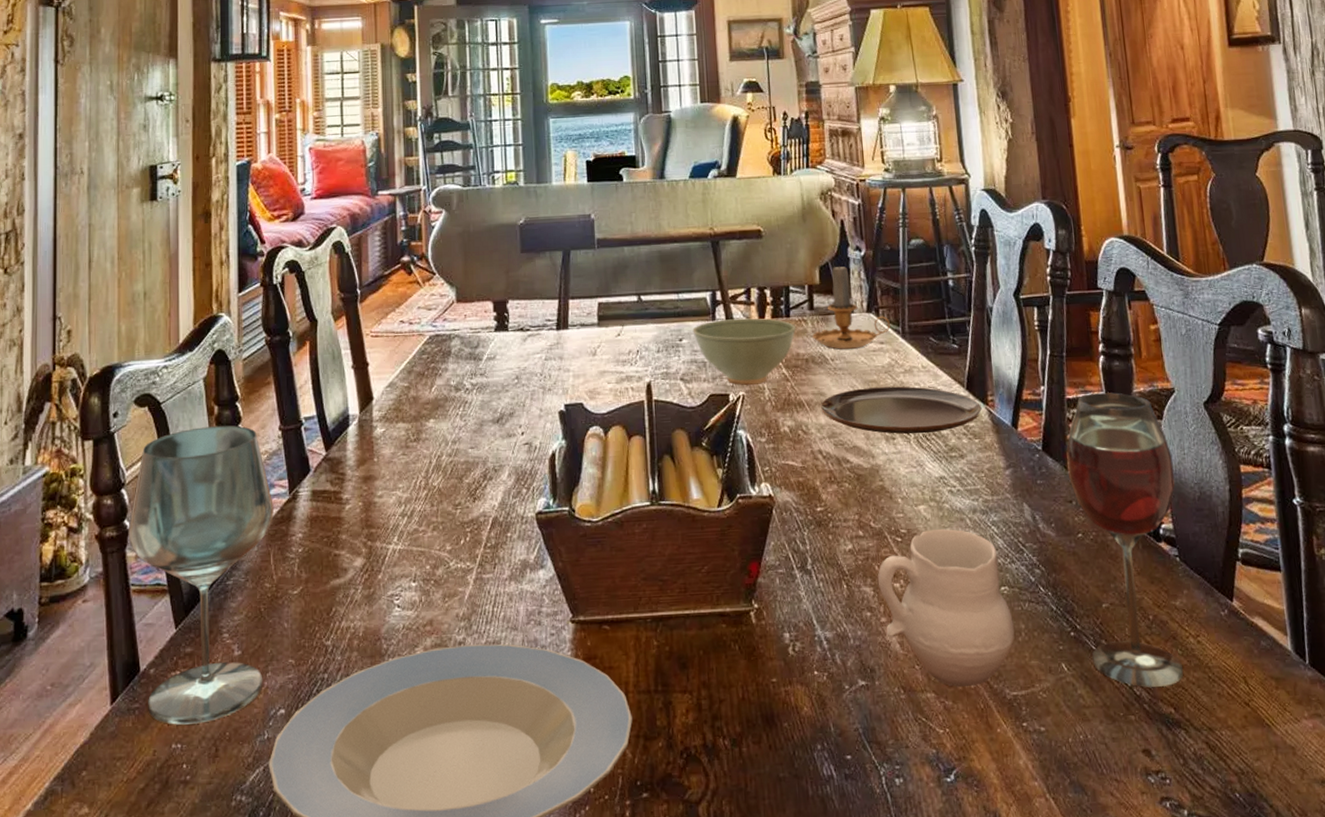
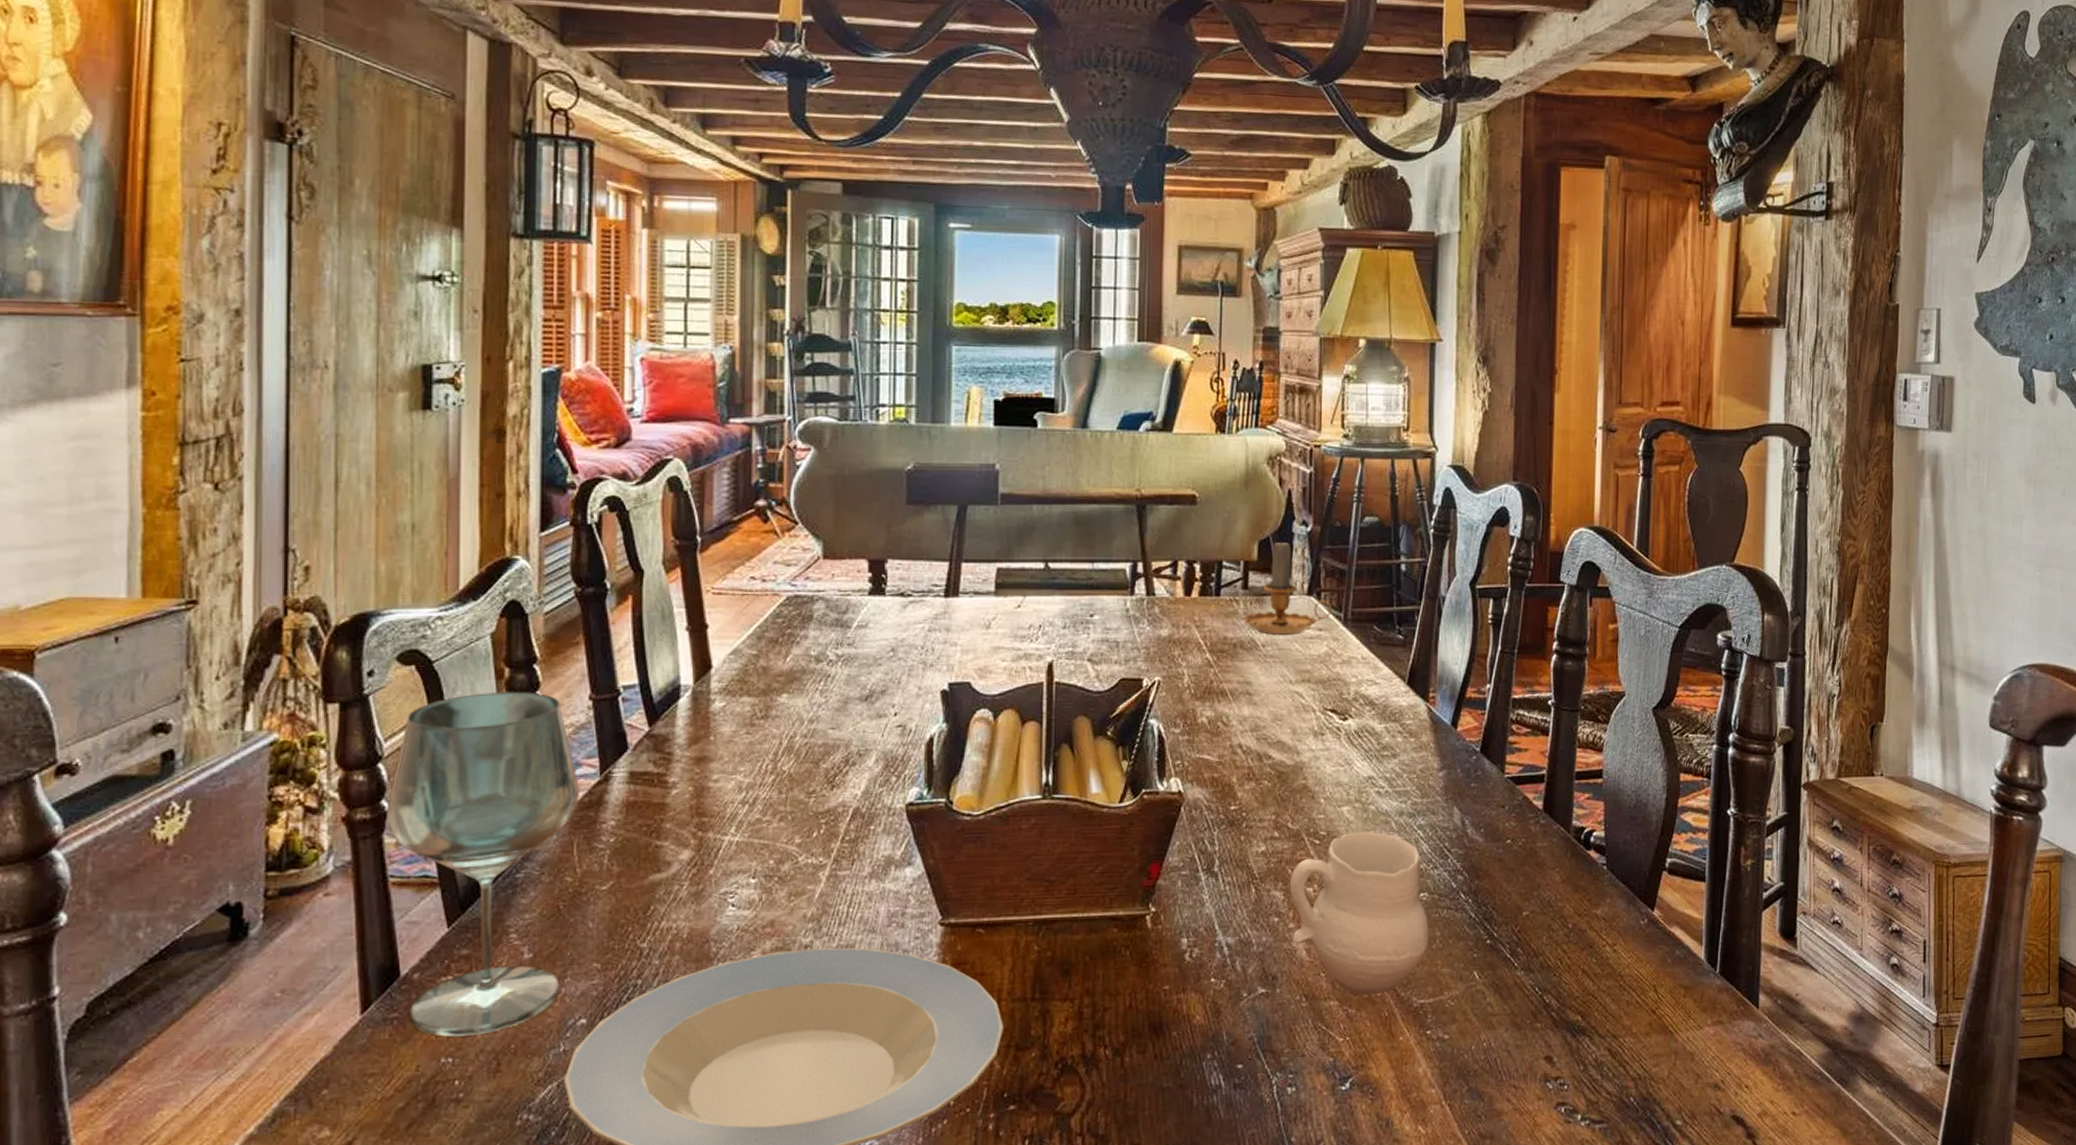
bowl: present [692,318,797,385] -> none [1106,595,1227,670]
plate: present [821,386,982,434] -> none [1246,678,1422,730]
wineglass: present [1066,392,1184,687] -> none [1503,694,1614,995]

